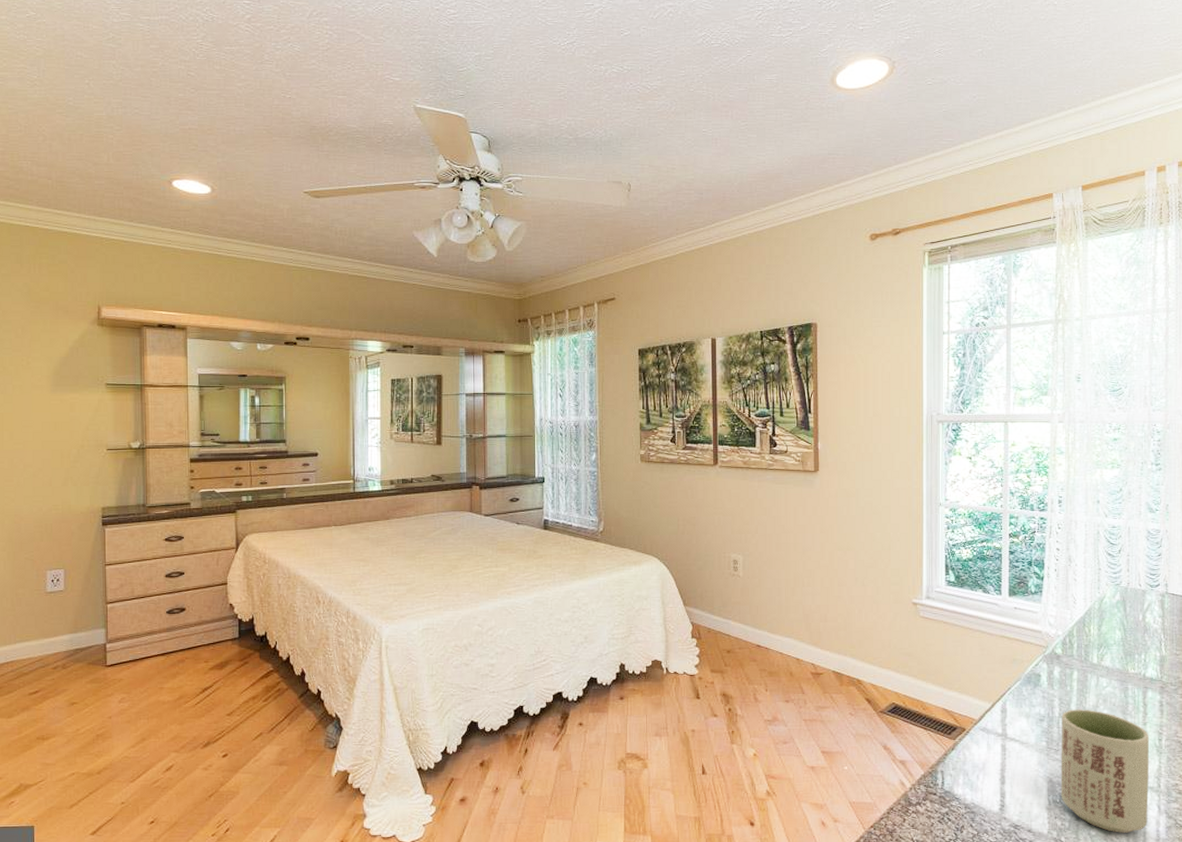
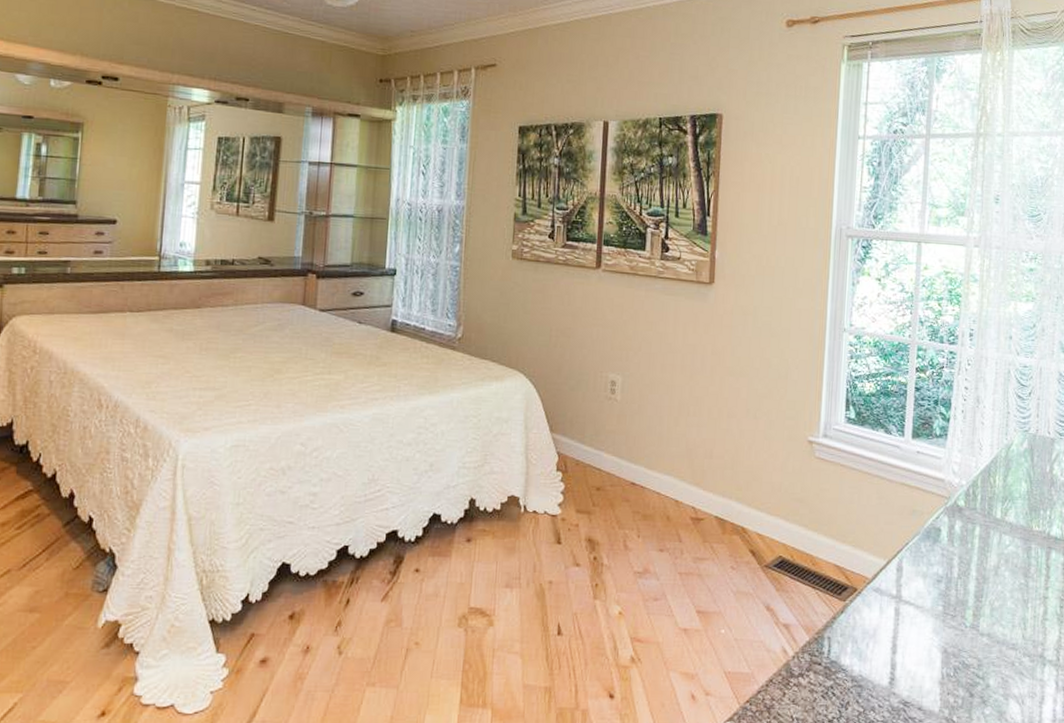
cup: present [1061,709,1149,833] -> none [955,569,1050,712]

